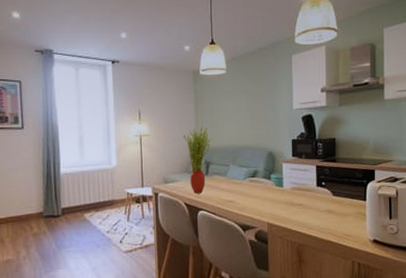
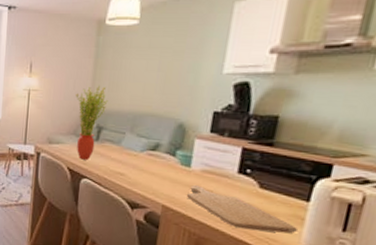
chopping board: none [285,201,363,231] -> present [187,184,297,234]

